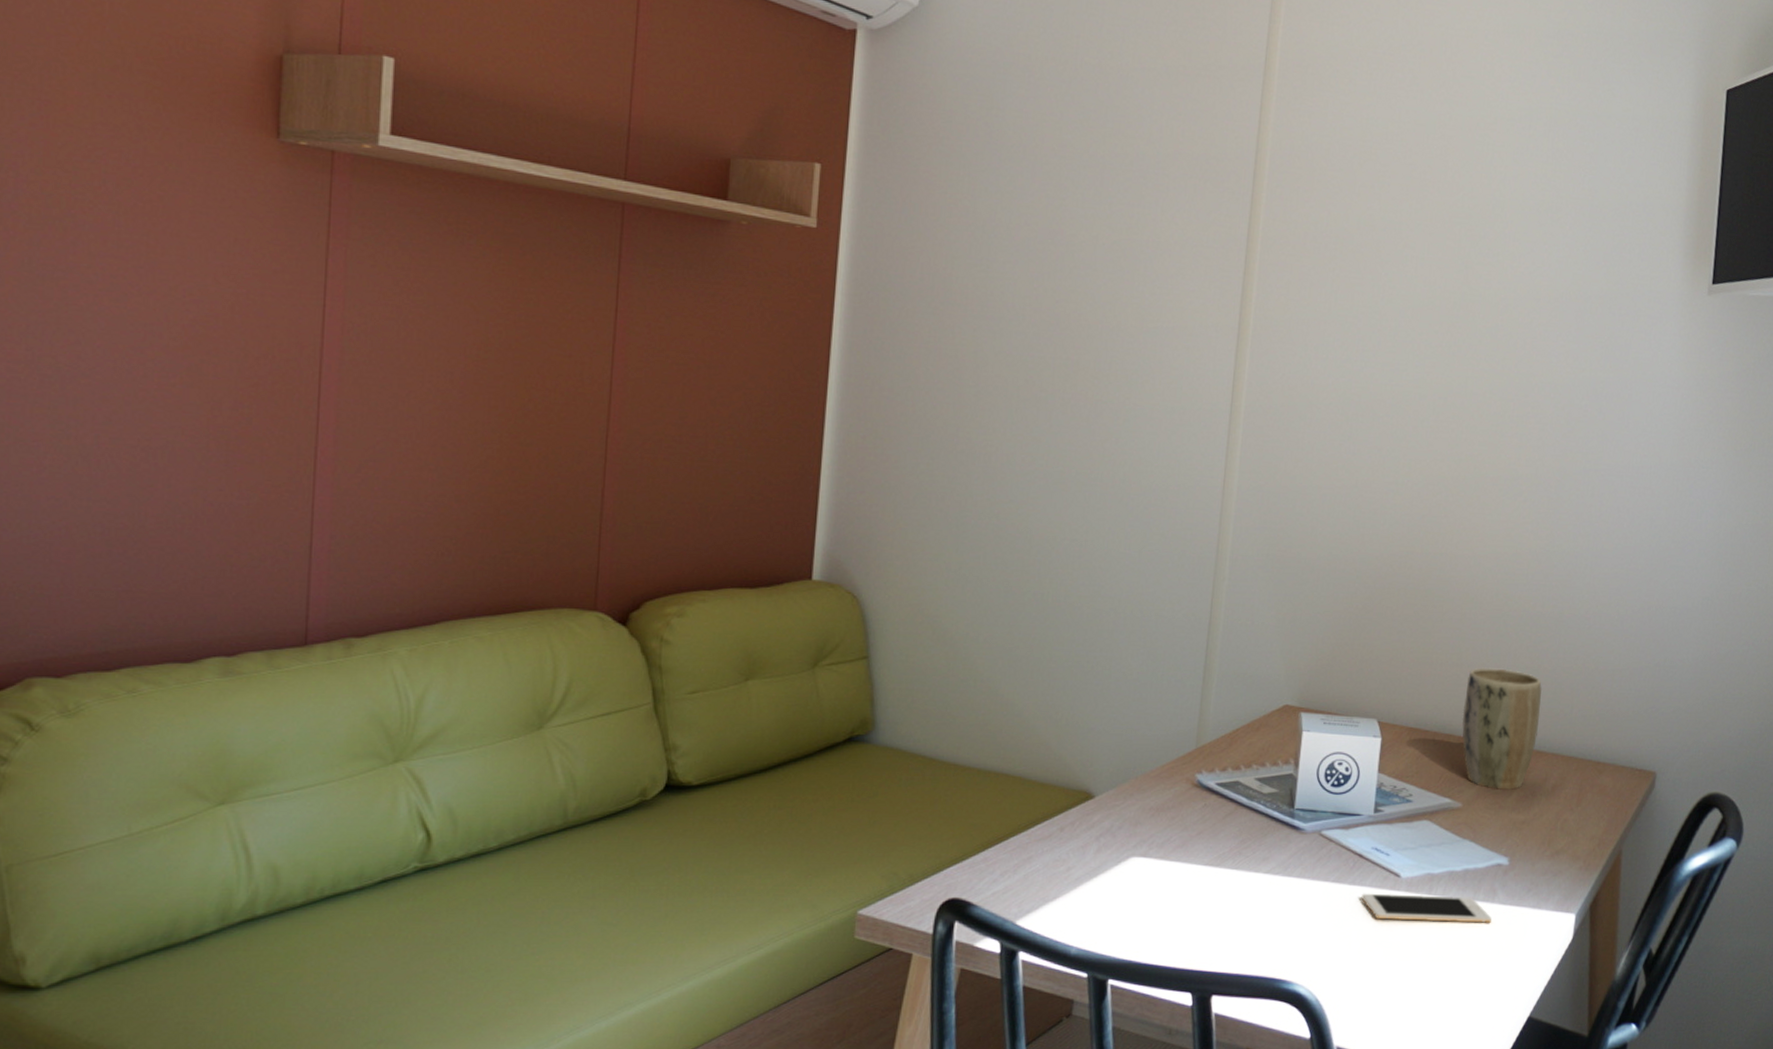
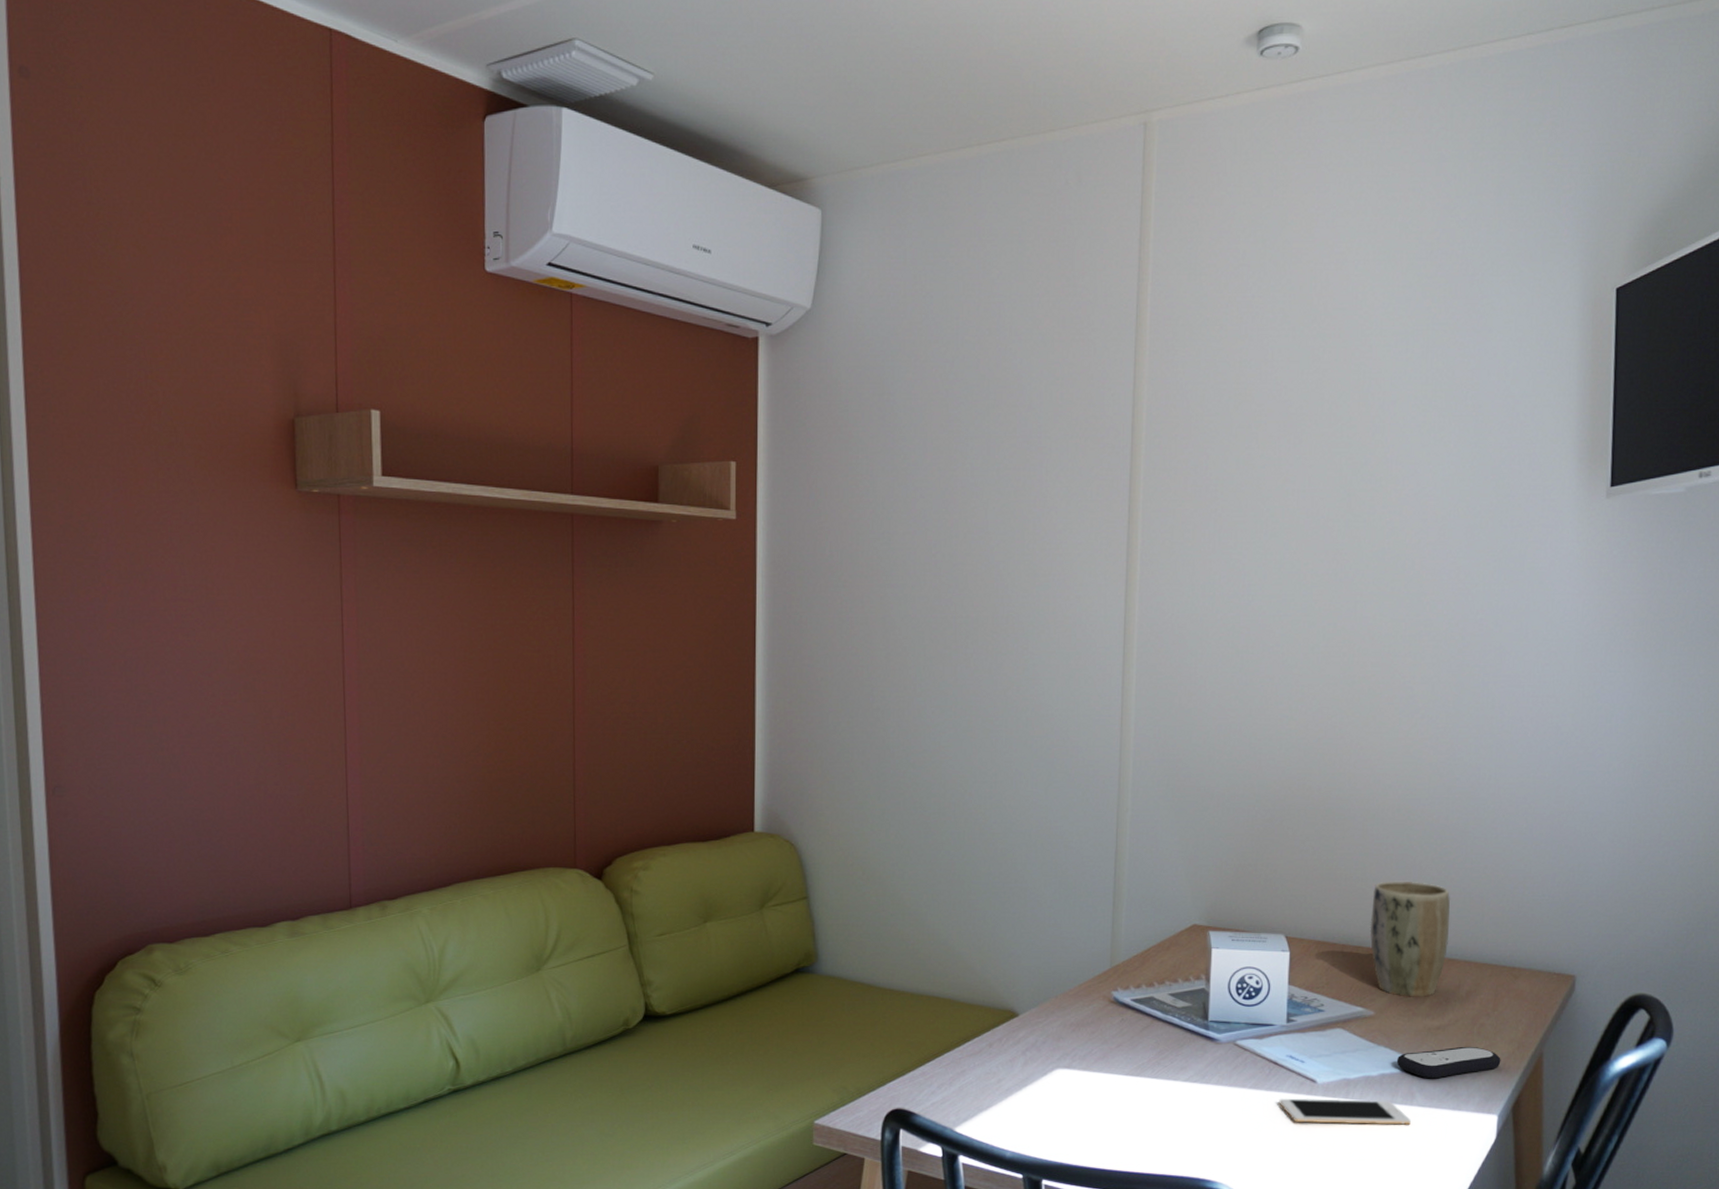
remote control: none [1481,842,1582,875] -> present [1396,1046,1501,1079]

